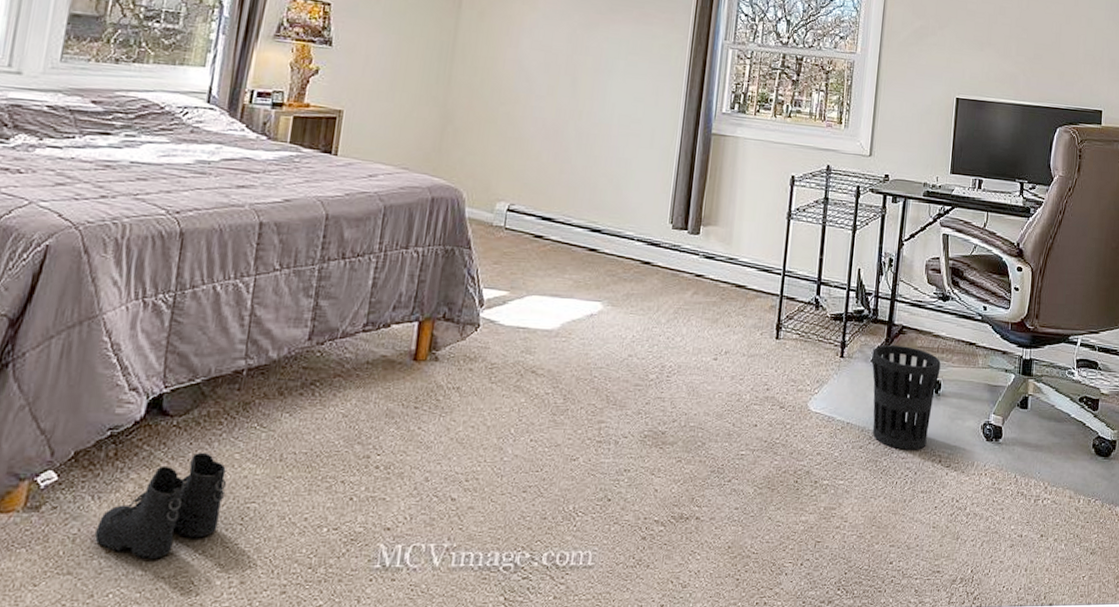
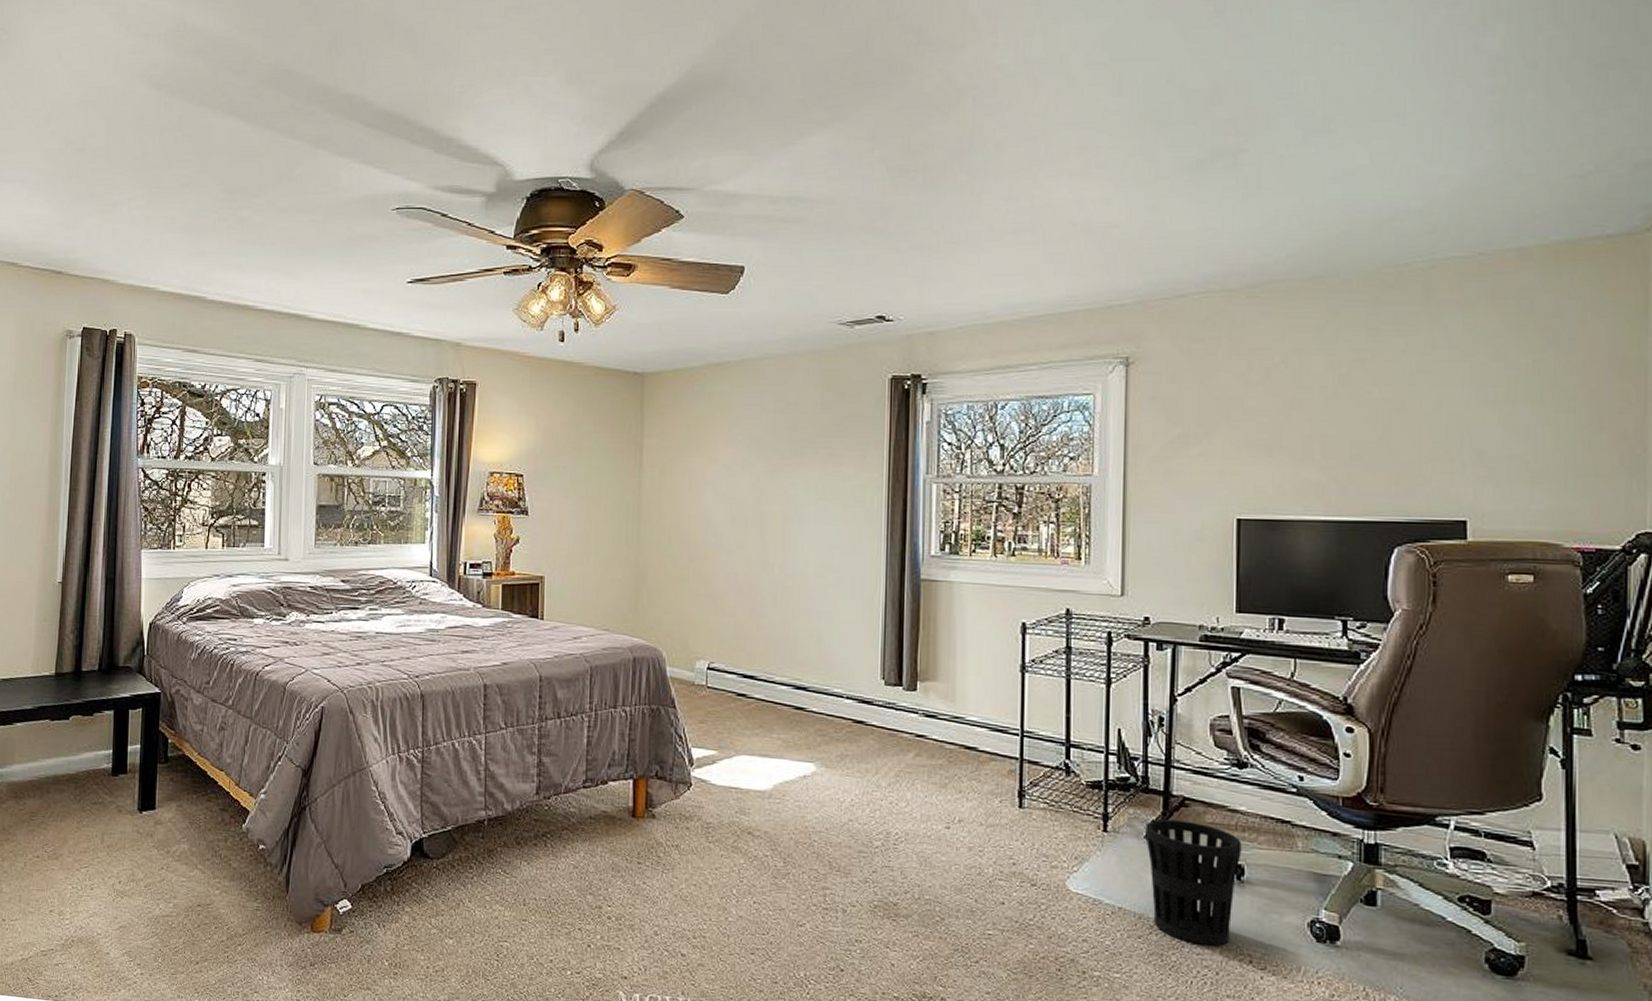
boots: present [95,452,227,558] -> none [384,892,482,984]

